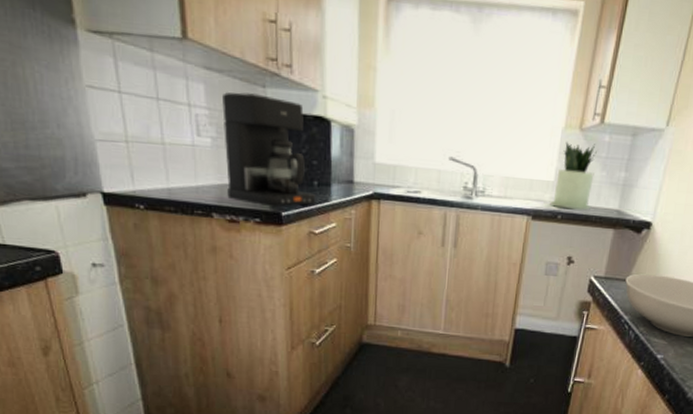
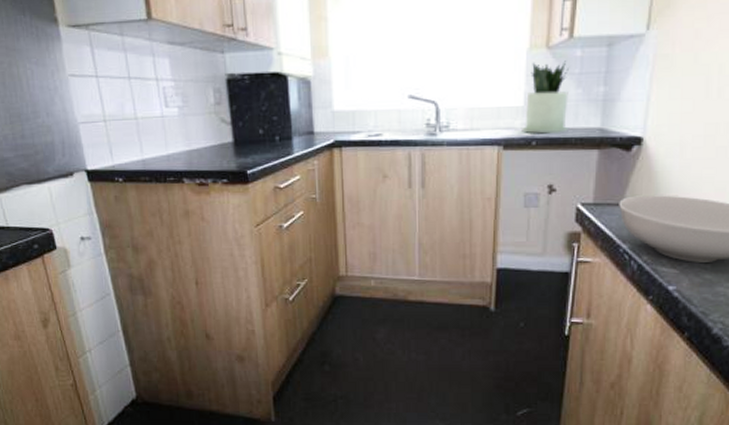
coffee maker: present [222,92,316,208] -> none [186,60,279,167]

